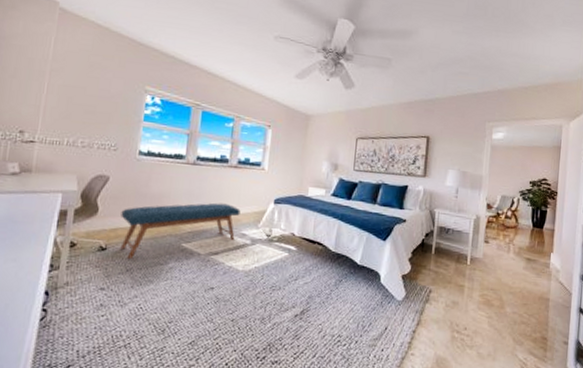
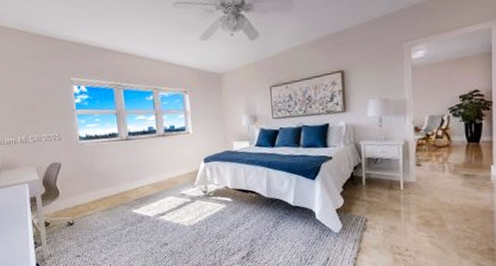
bench: present [120,203,241,259] -> none [77,169,176,229]

